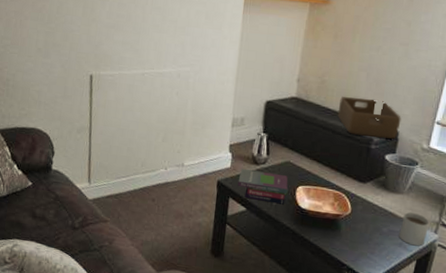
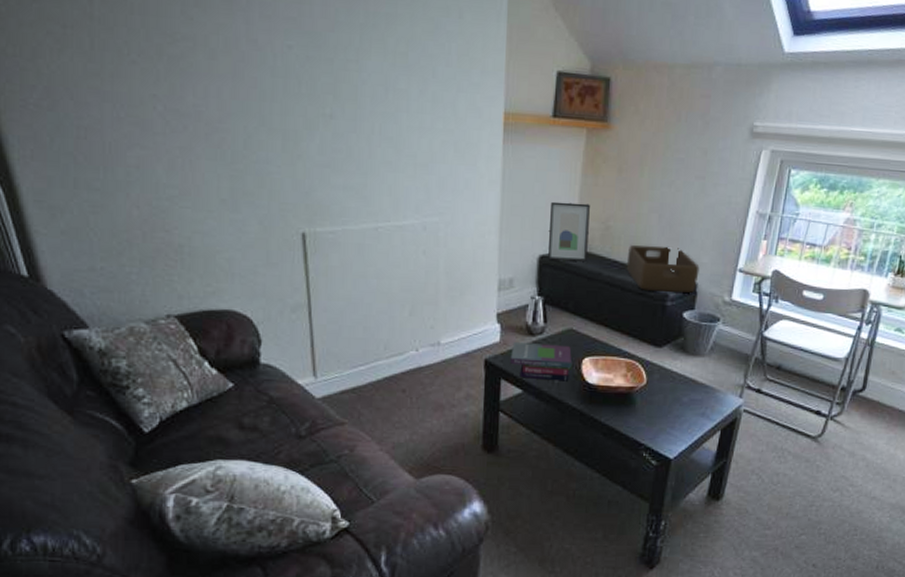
picture frame: none [273,59,310,108] -> present [548,201,590,261]
mug: present [399,212,430,247] -> none [701,377,735,414]

